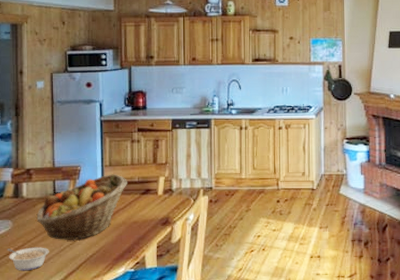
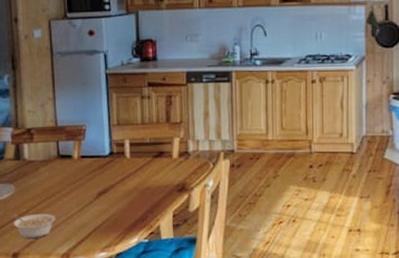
fruit basket: present [36,174,127,240] -> none [40,134,138,206]

